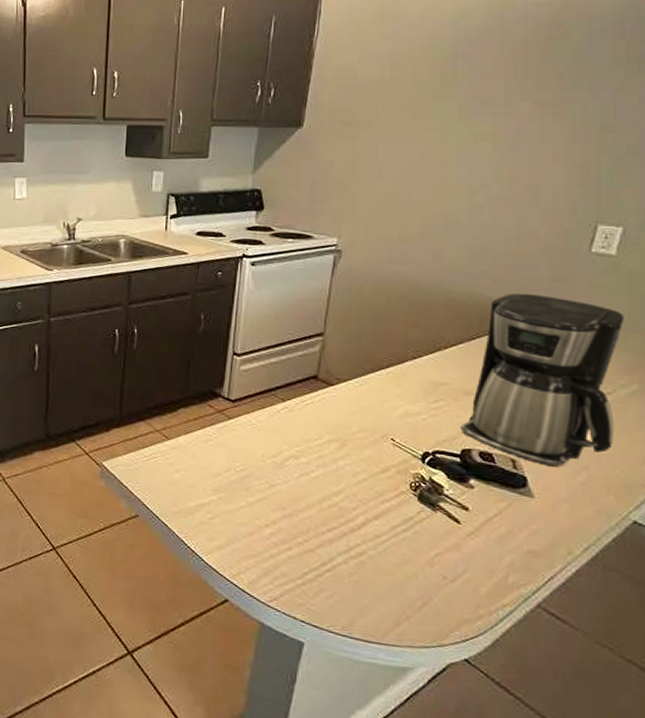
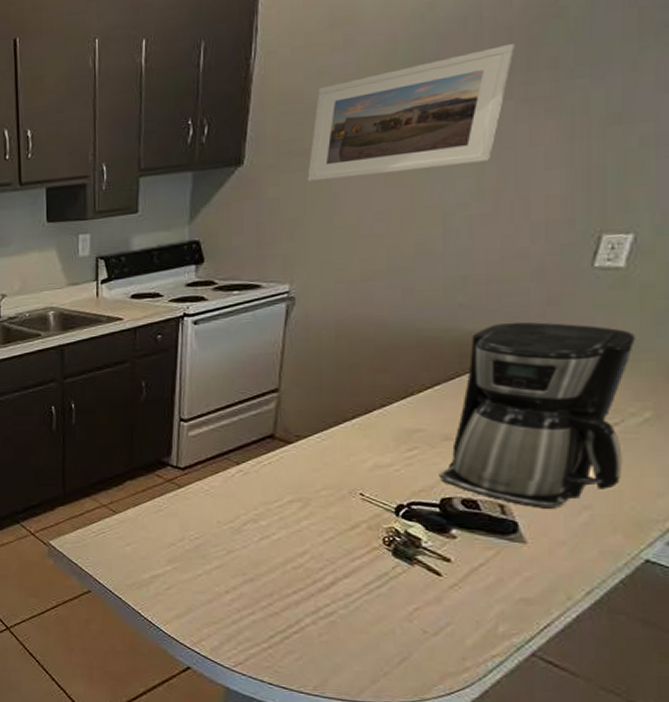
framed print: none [357,54,530,151] -> present [307,42,515,181]

